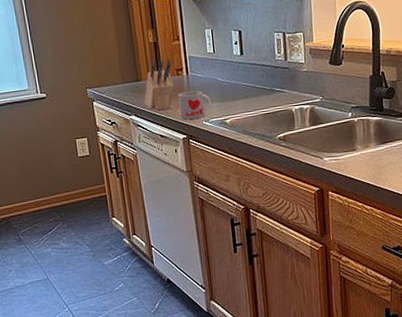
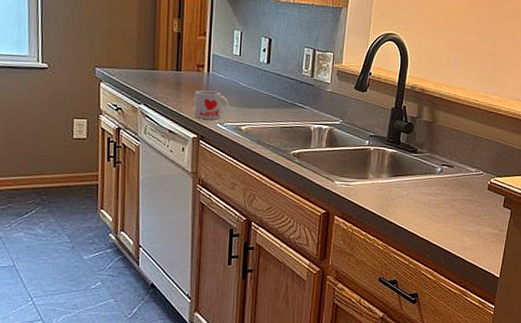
knife block: present [144,59,174,111] -> none [157,51,193,105]

